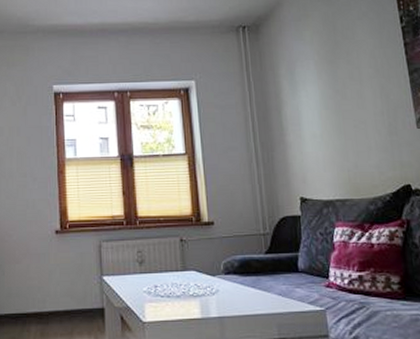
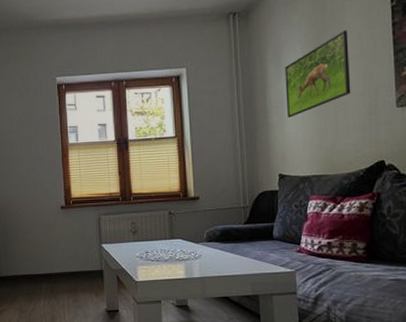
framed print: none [299,48,370,136] -> present [285,30,351,118]

